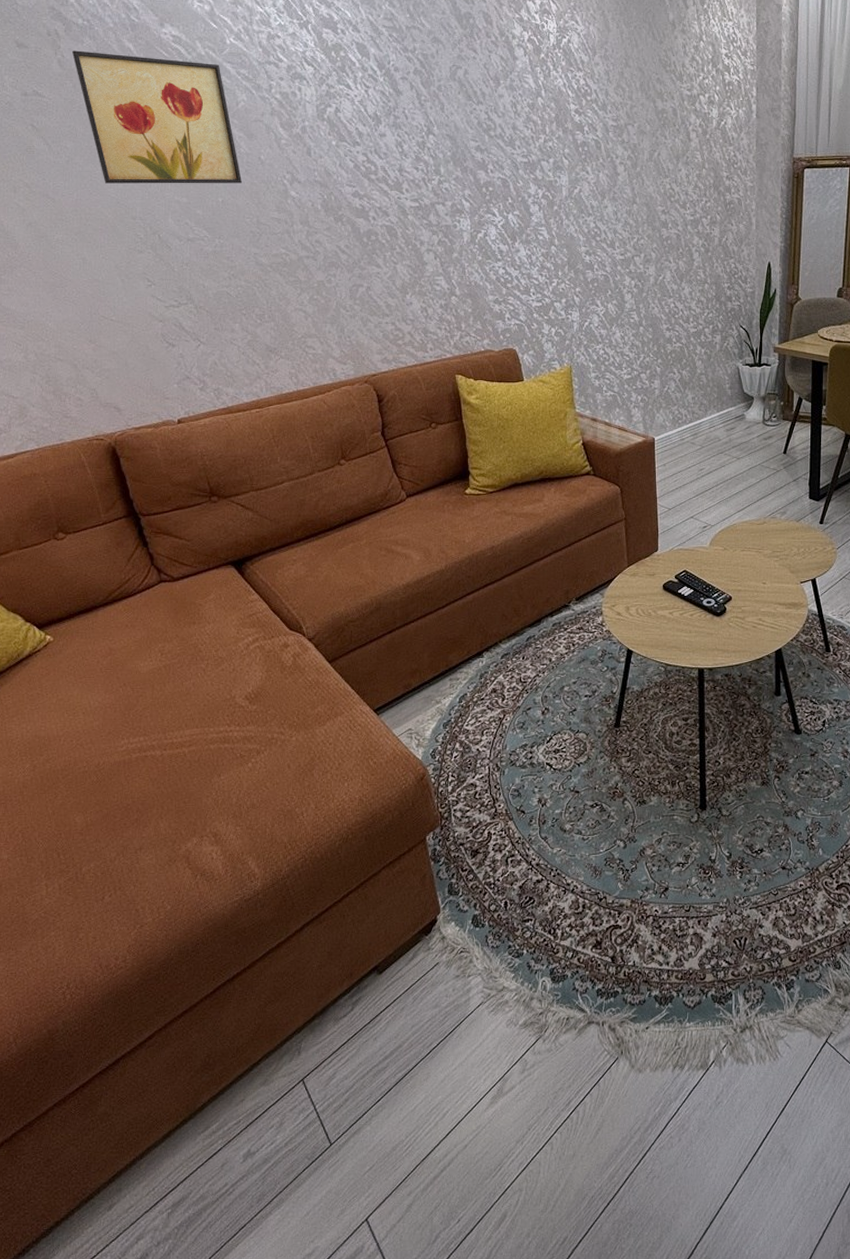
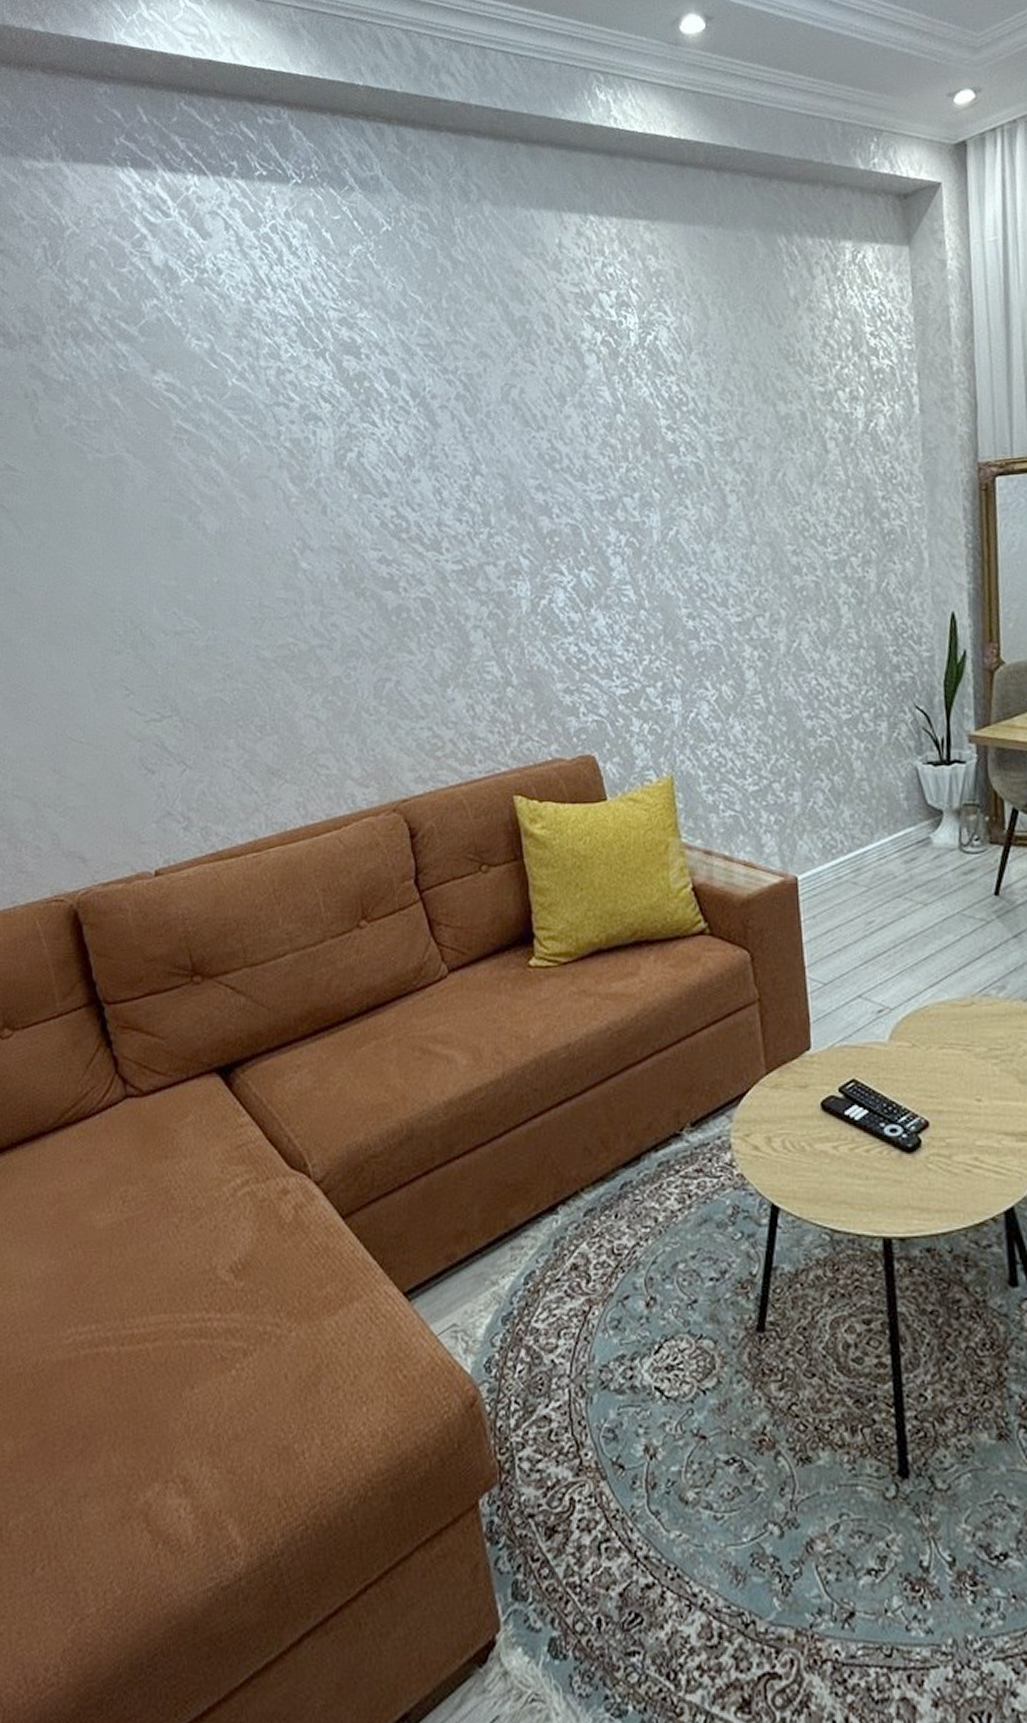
wall art: present [72,50,242,184] -> none [51,411,242,570]

